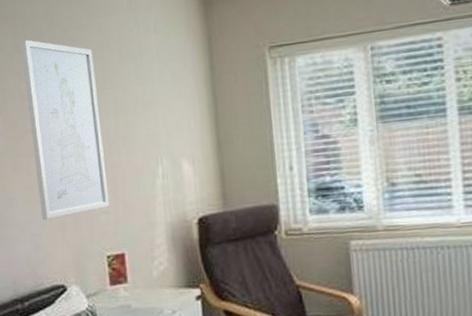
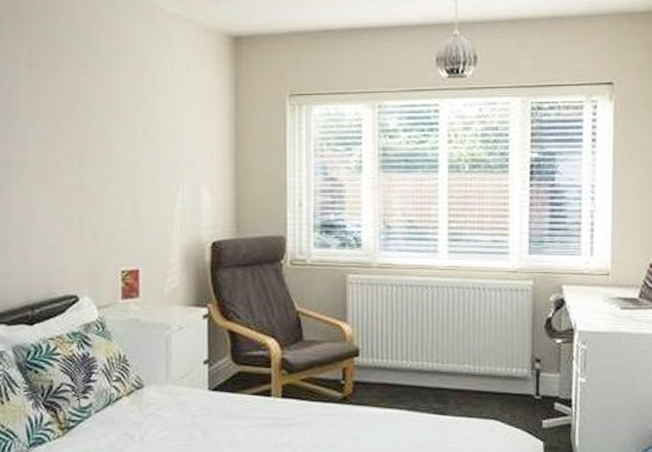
wall art: present [20,39,110,220] -> none [58,60,129,232]

